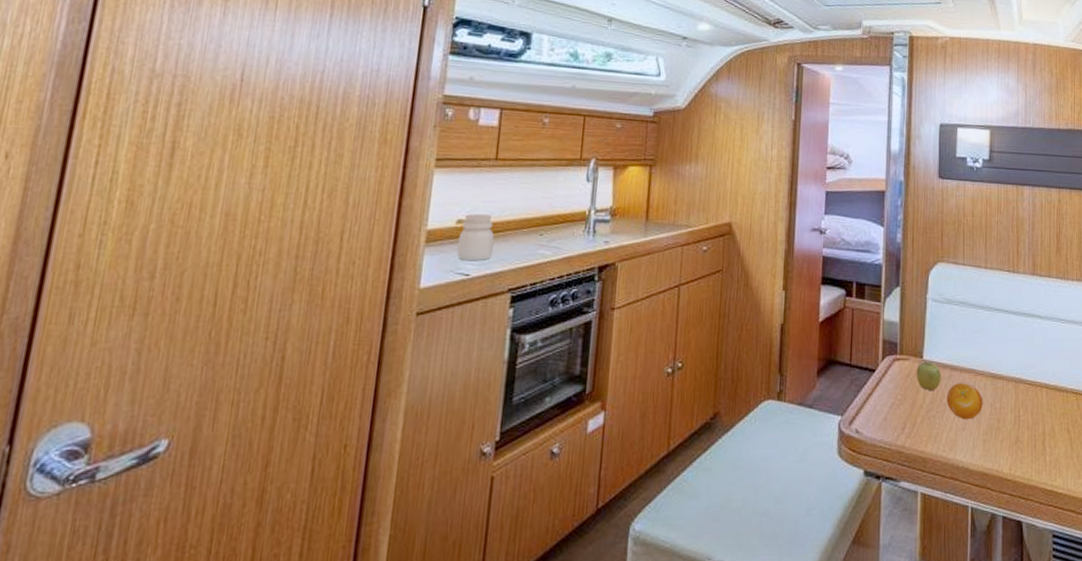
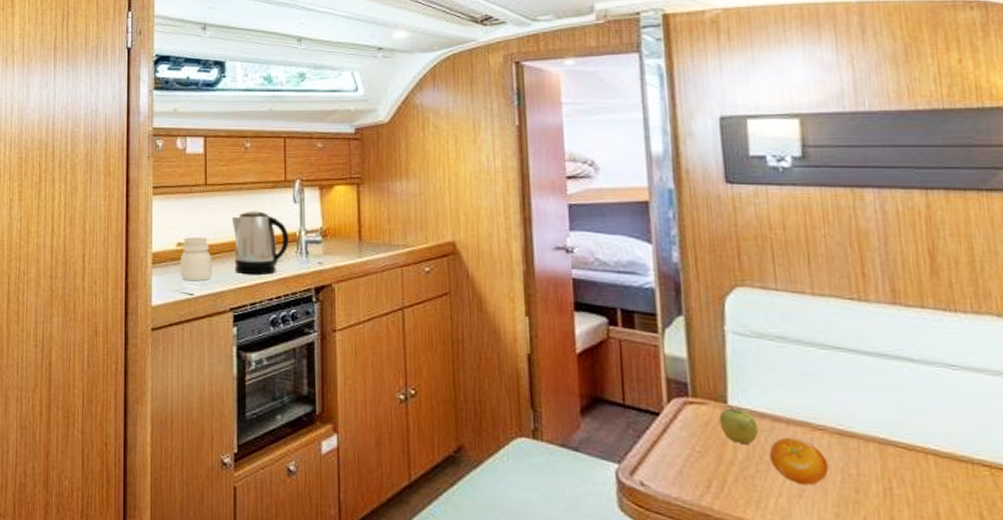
kettle: none [517,188,579,254] -> present [231,211,290,275]

